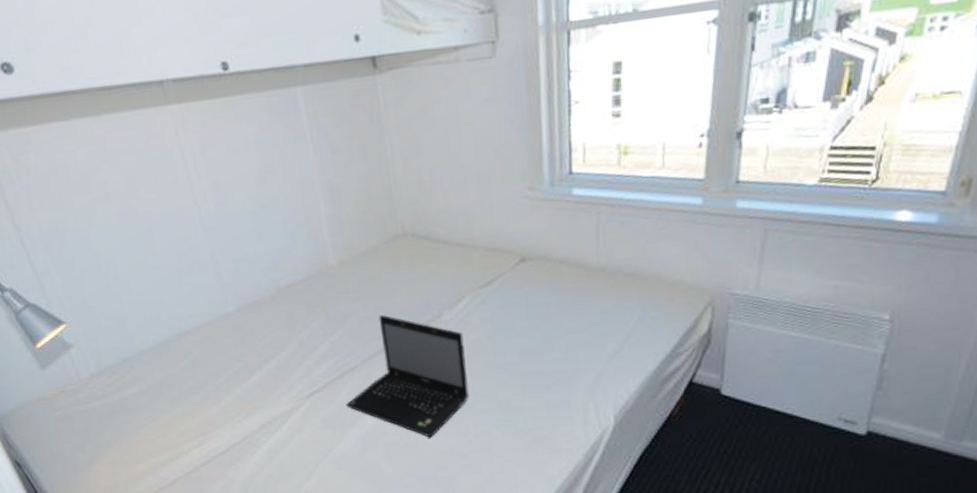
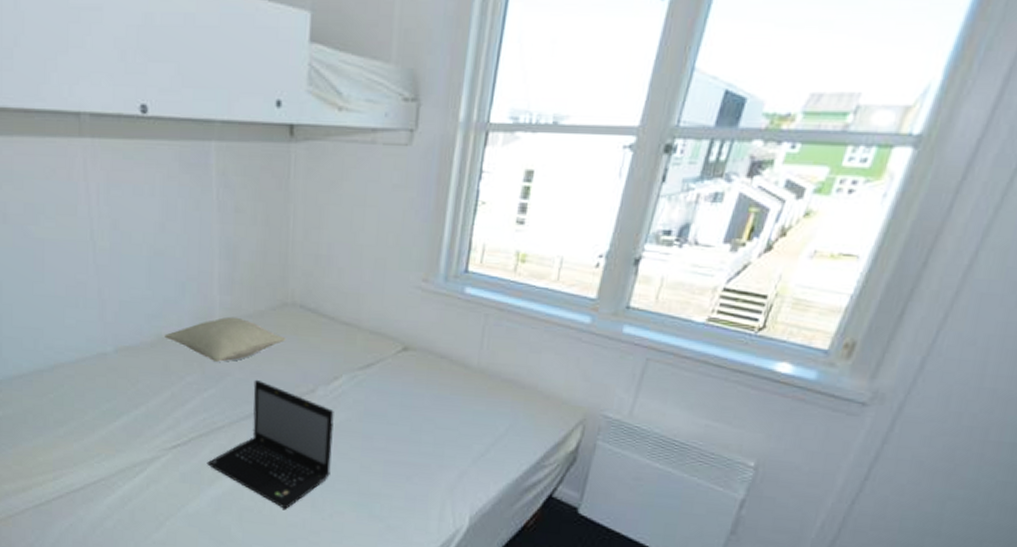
pillow: none [283,256,404,304] -> present [165,316,286,362]

